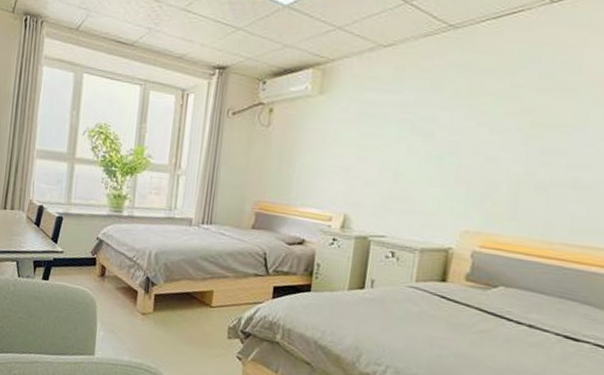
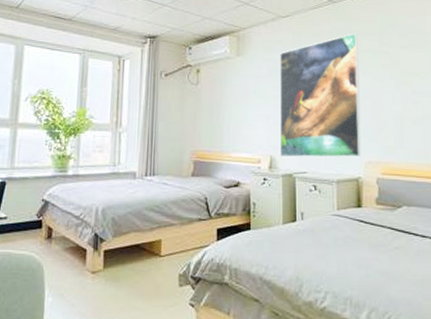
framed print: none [356,70,481,225] -> present [280,33,362,158]

